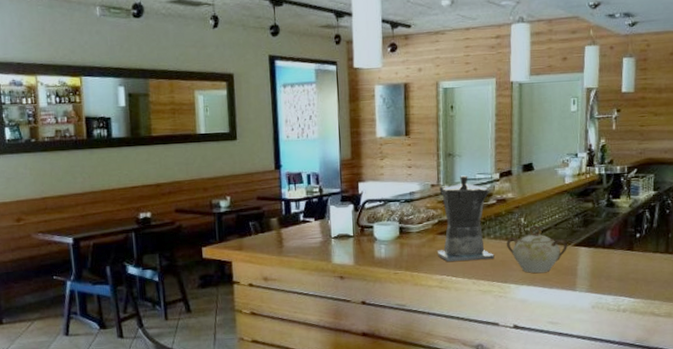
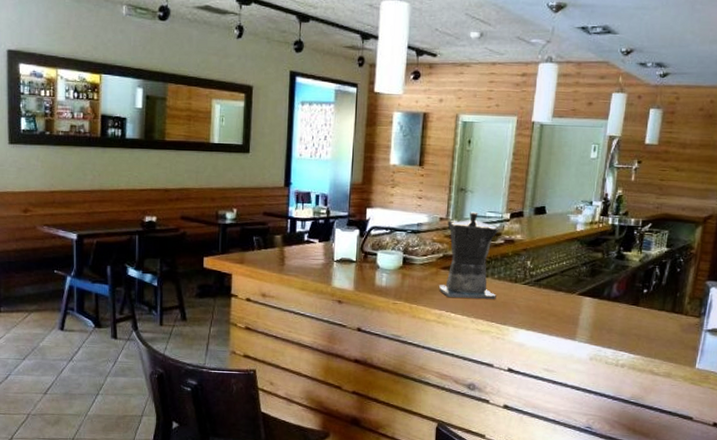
sugar bowl: present [507,225,567,274] -> none [510,270,572,319]

